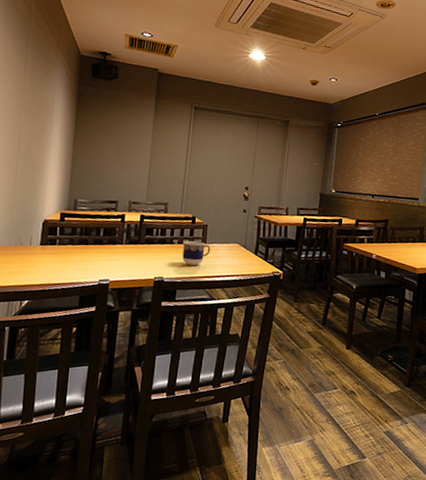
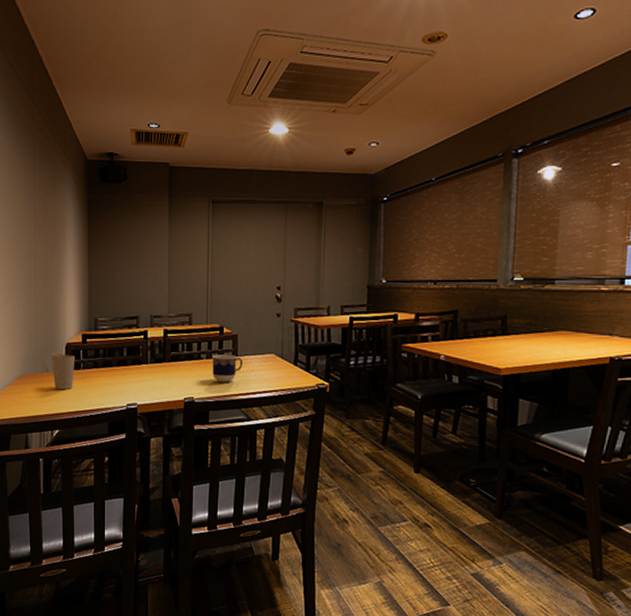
cup: none [26,227,52,263] -> present [51,352,76,390]

